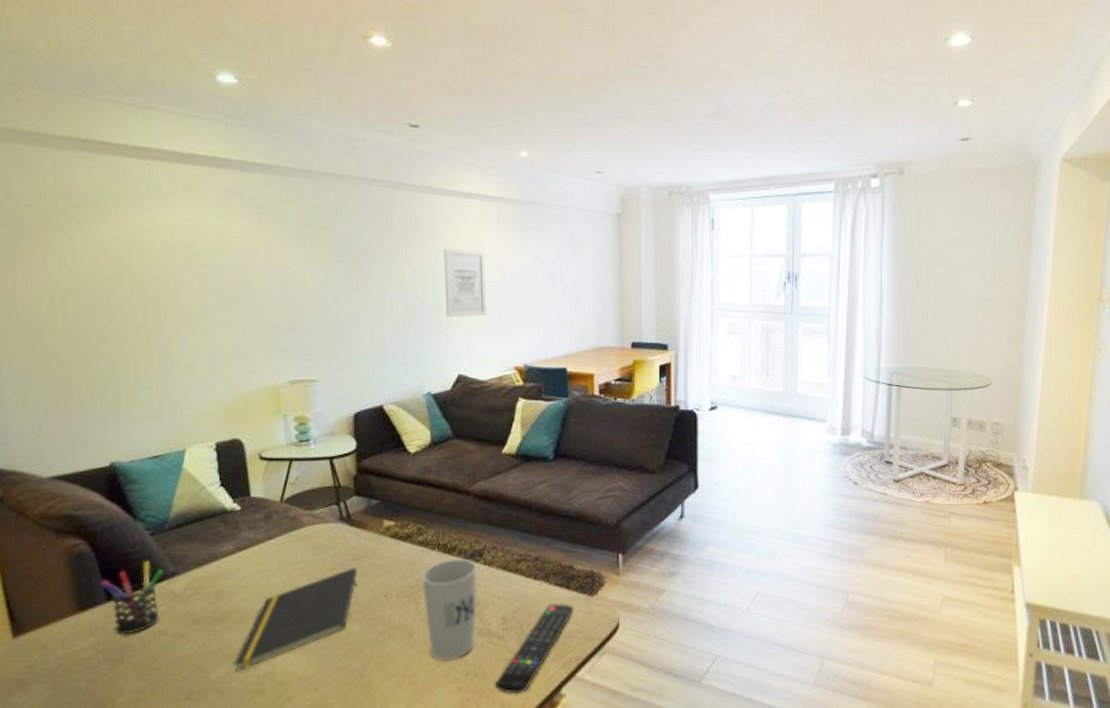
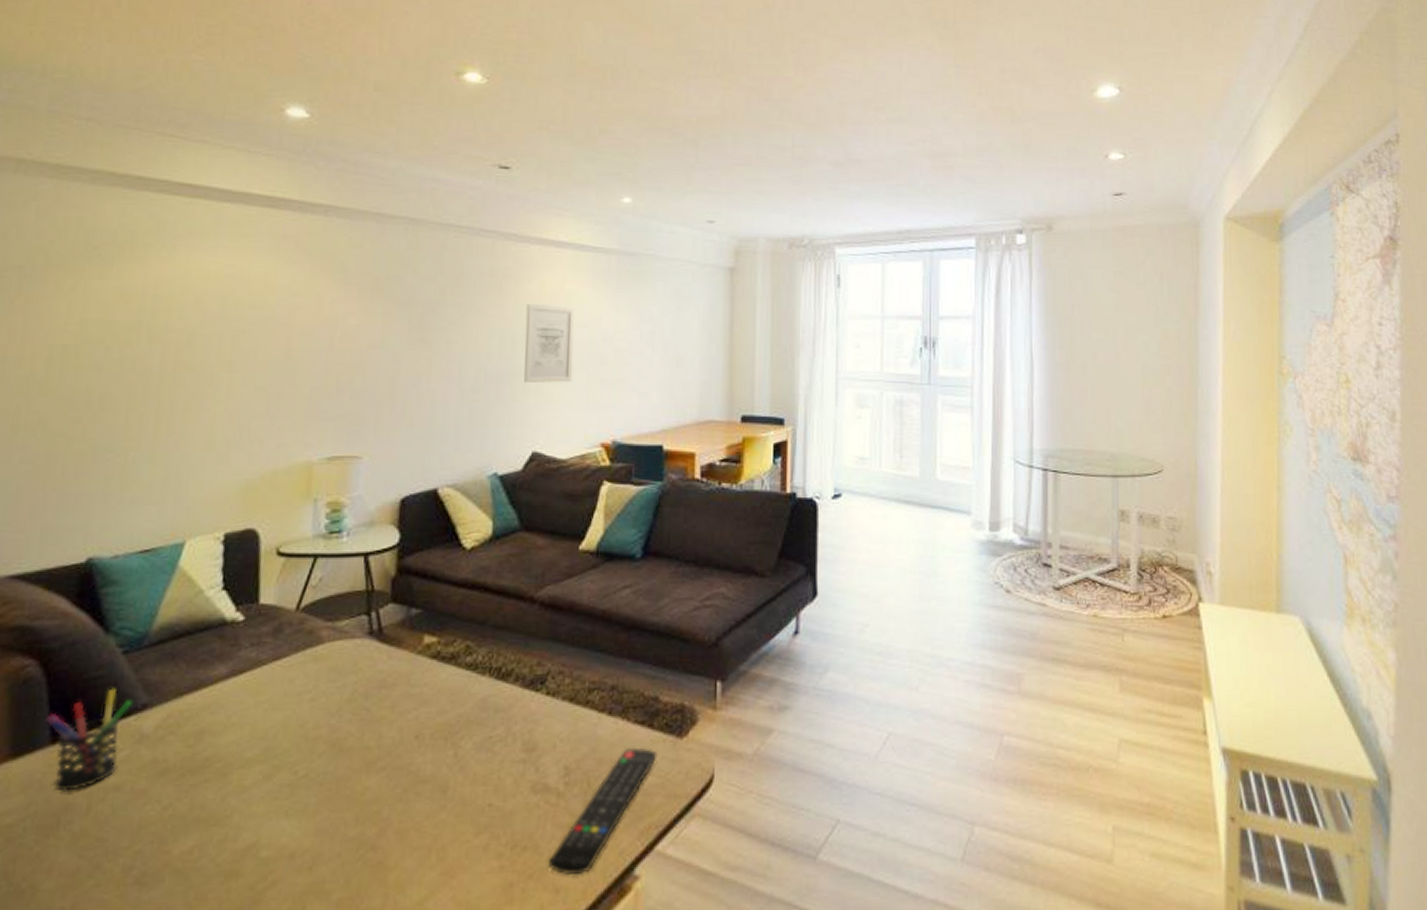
notepad: present [233,567,357,671] -> none [205,698,383,843]
cup: present [421,558,477,661] -> none [464,687,537,828]

